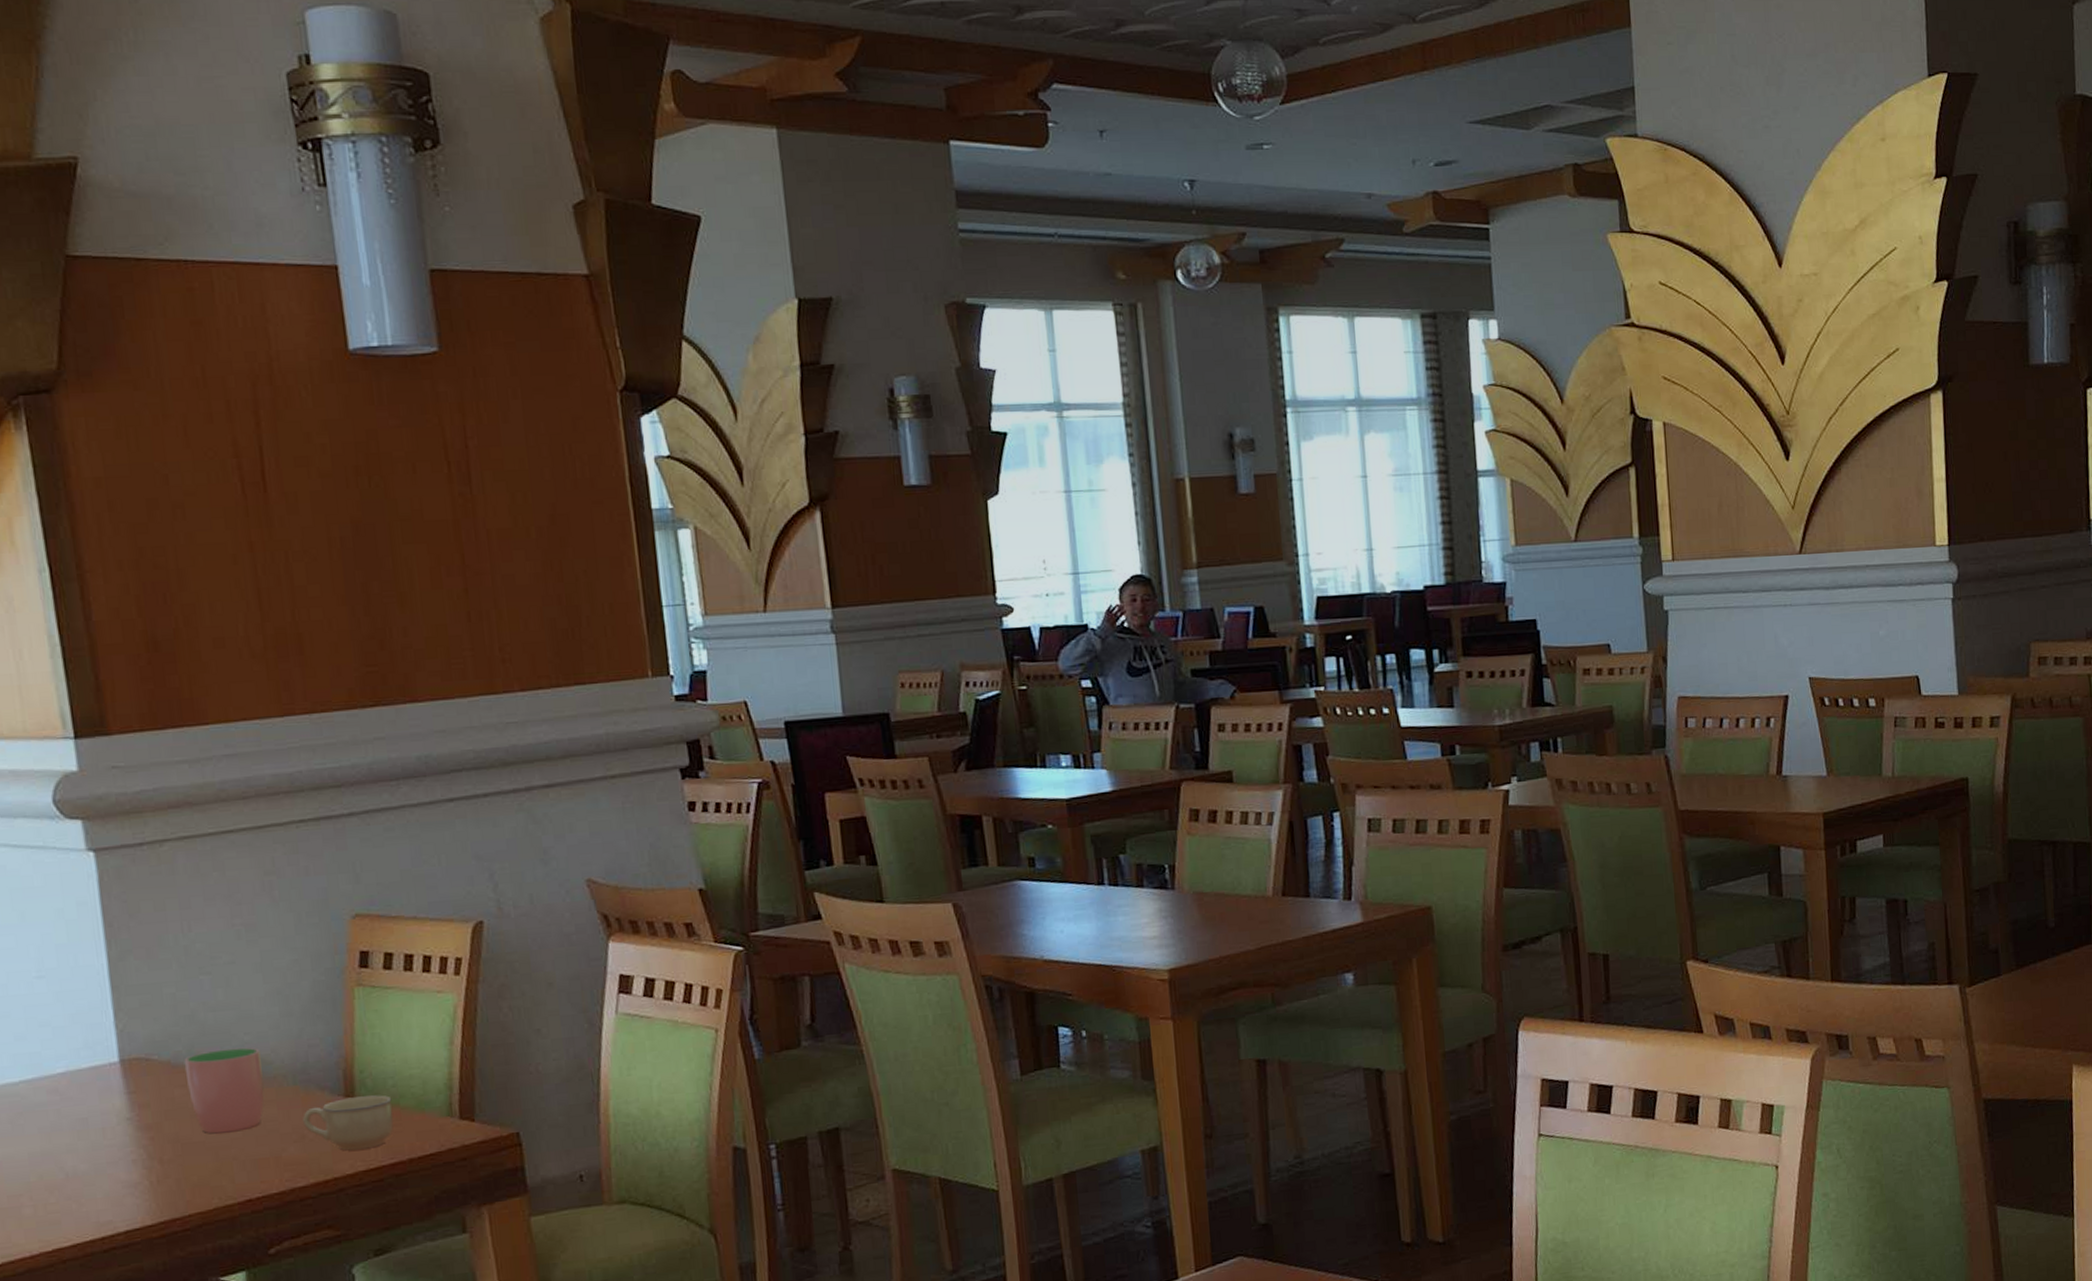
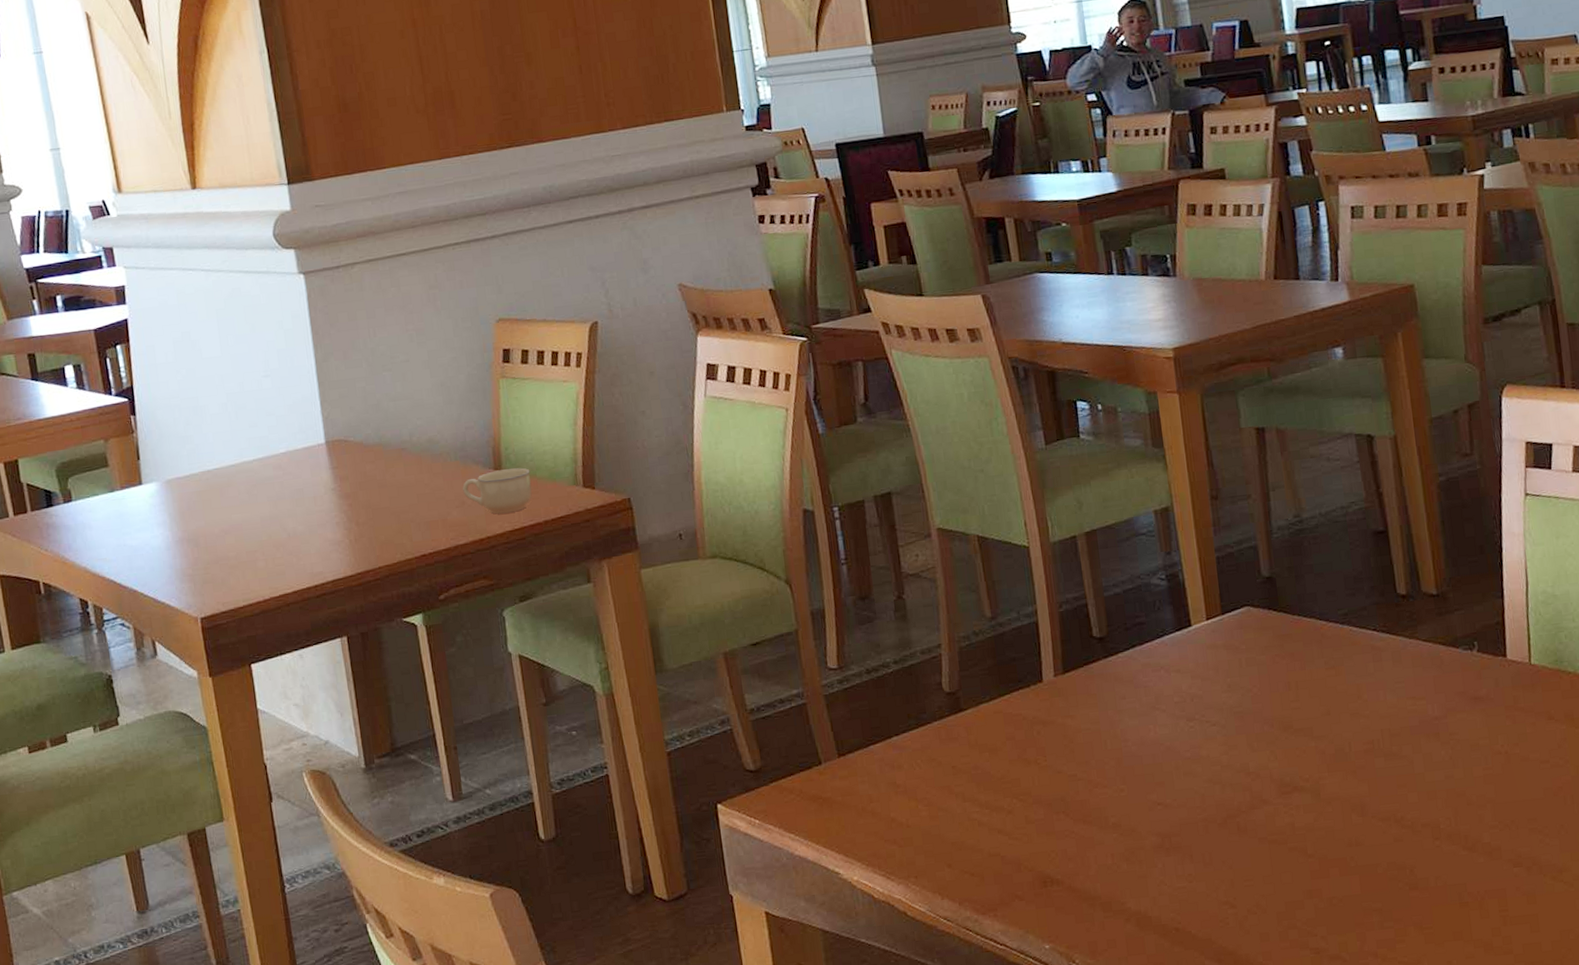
cup: present [183,1047,265,1134] -> none [372,430,433,501]

